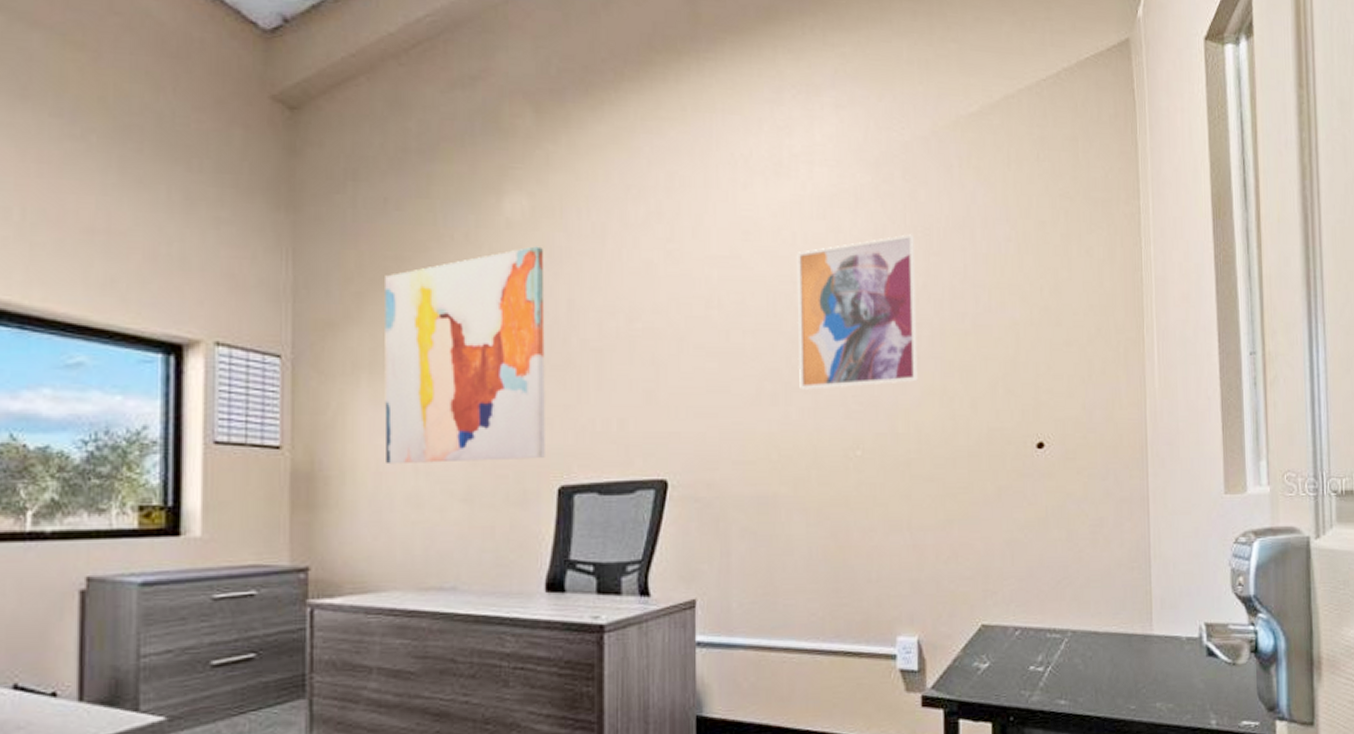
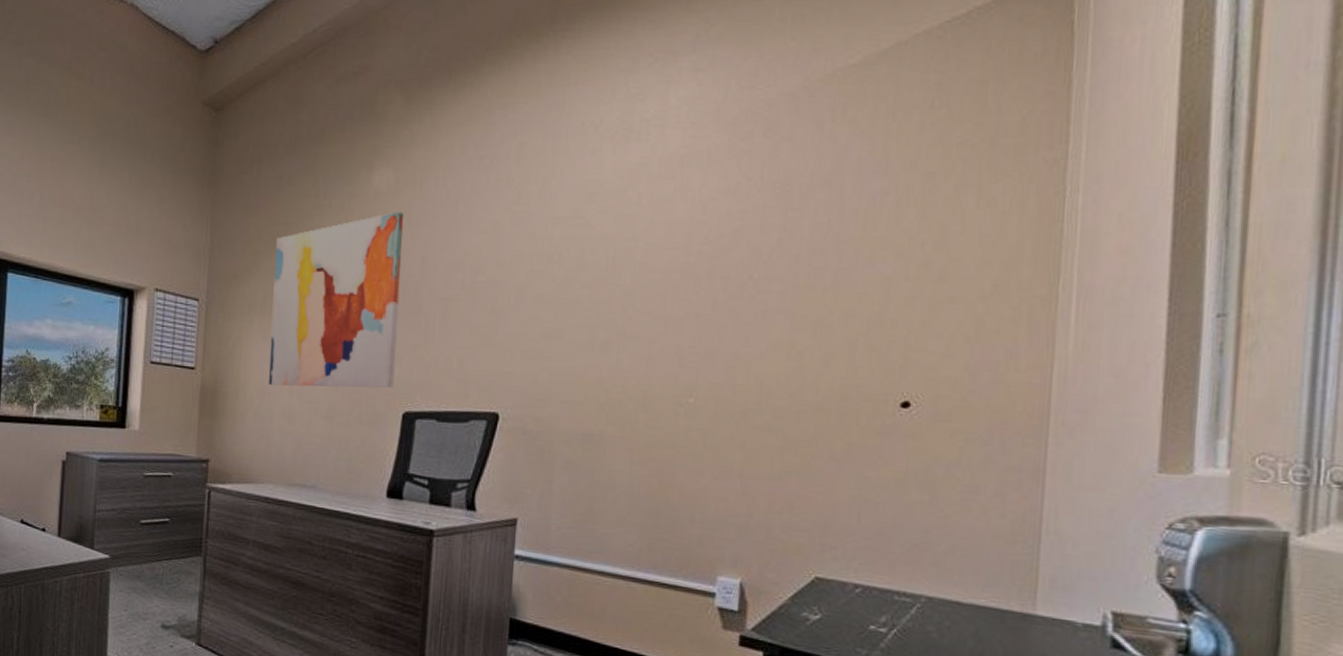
wall art: present [797,234,918,390] -> none [634,191,771,339]

